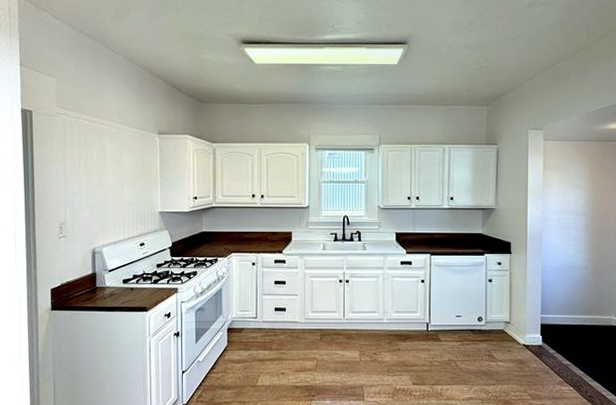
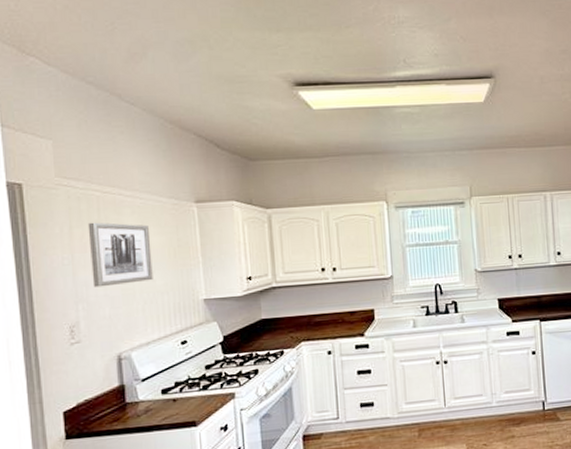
wall art: none [77,144,123,195] -> present [87,222,153,288]

